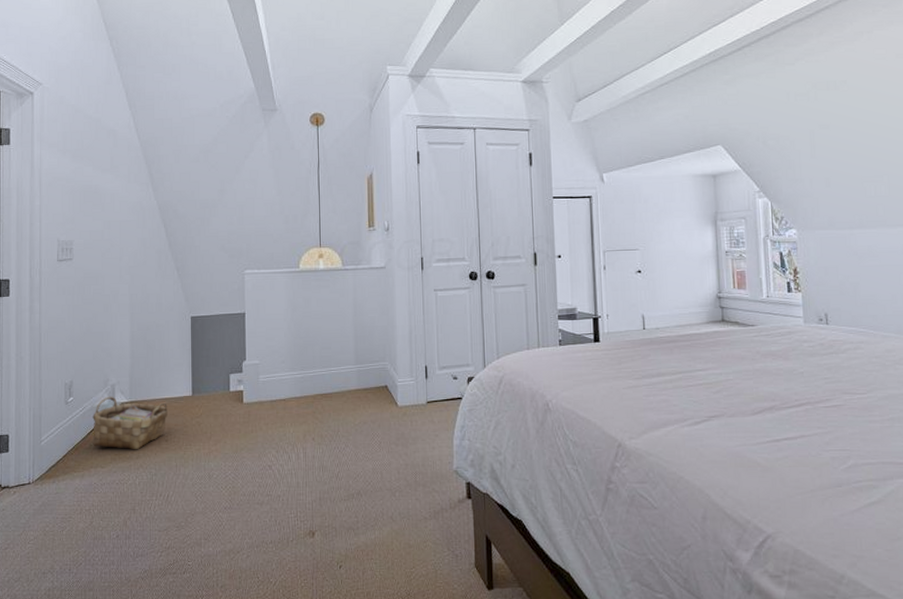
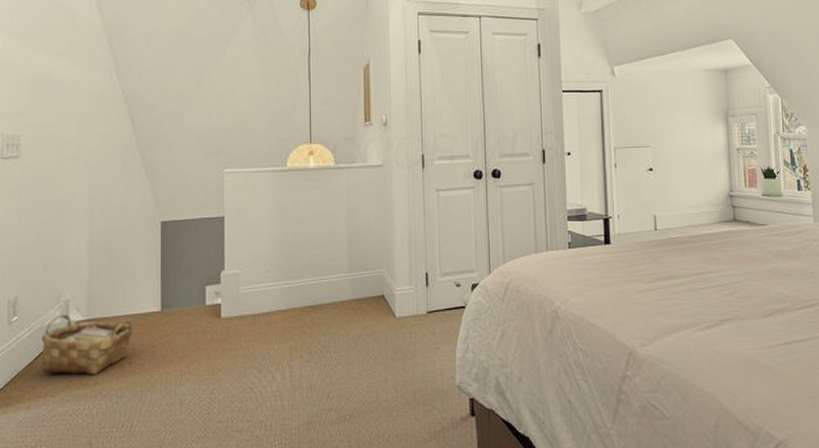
planter: none [749,268,774,299] -> present [760,166,784,197]

